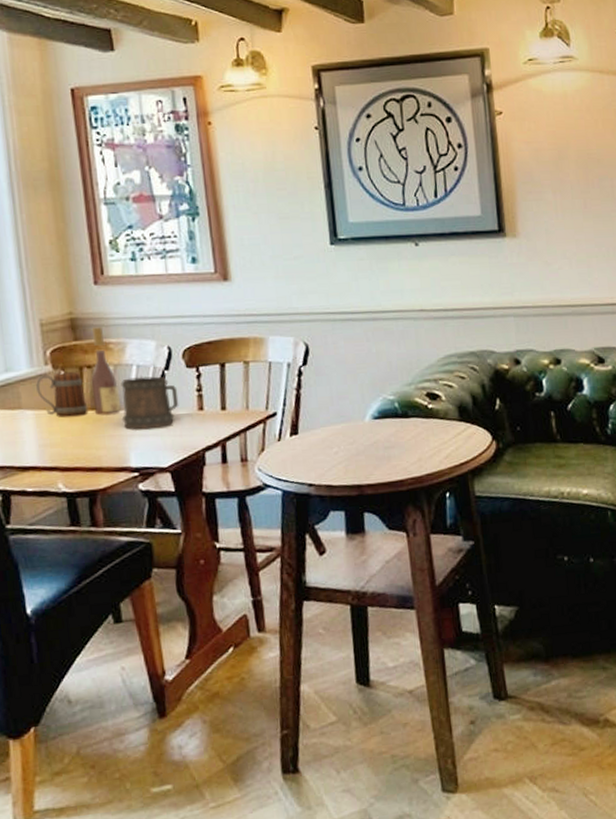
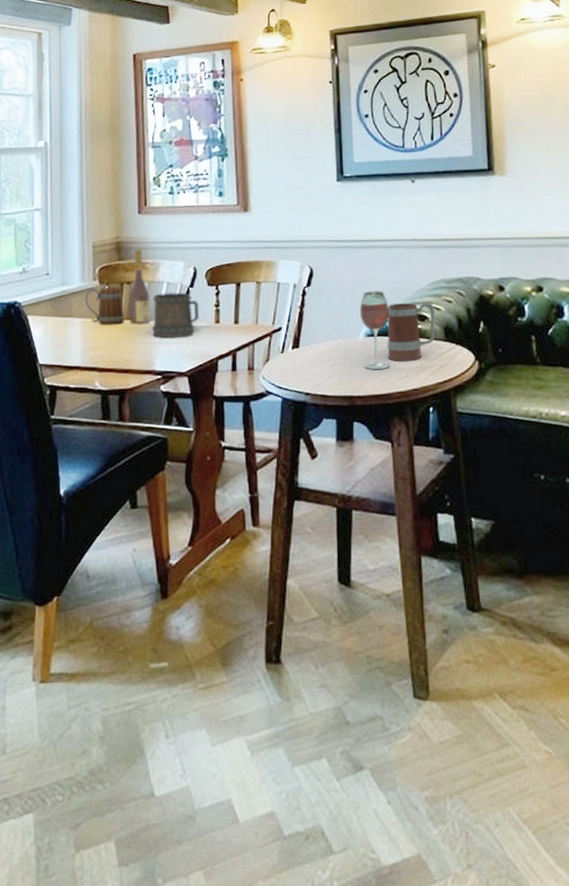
wineglass: none [363,368,400,455] -> present [359,290,389,369]
beer mug: none [395,378,449,446] -> present [387,301,435,362]

